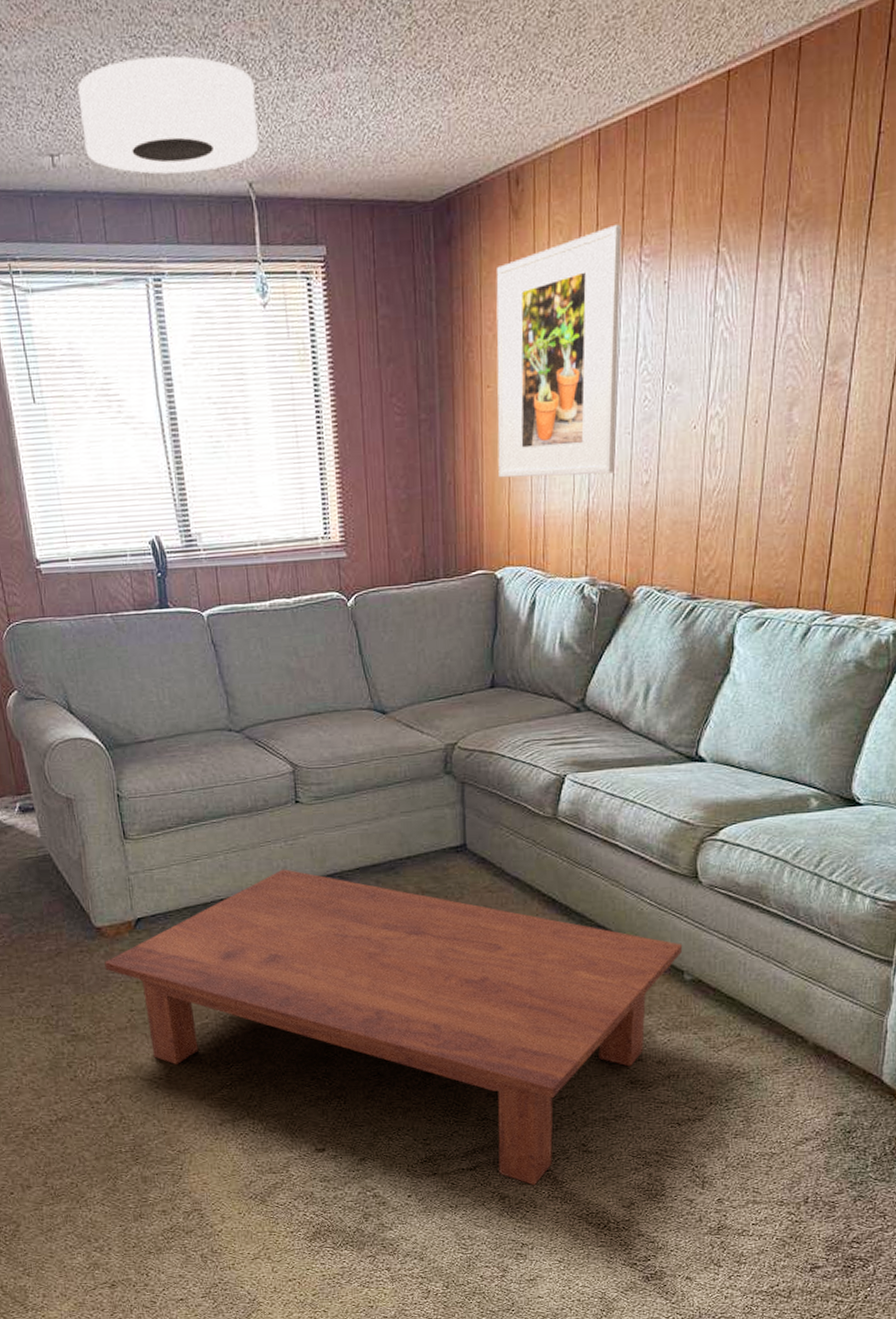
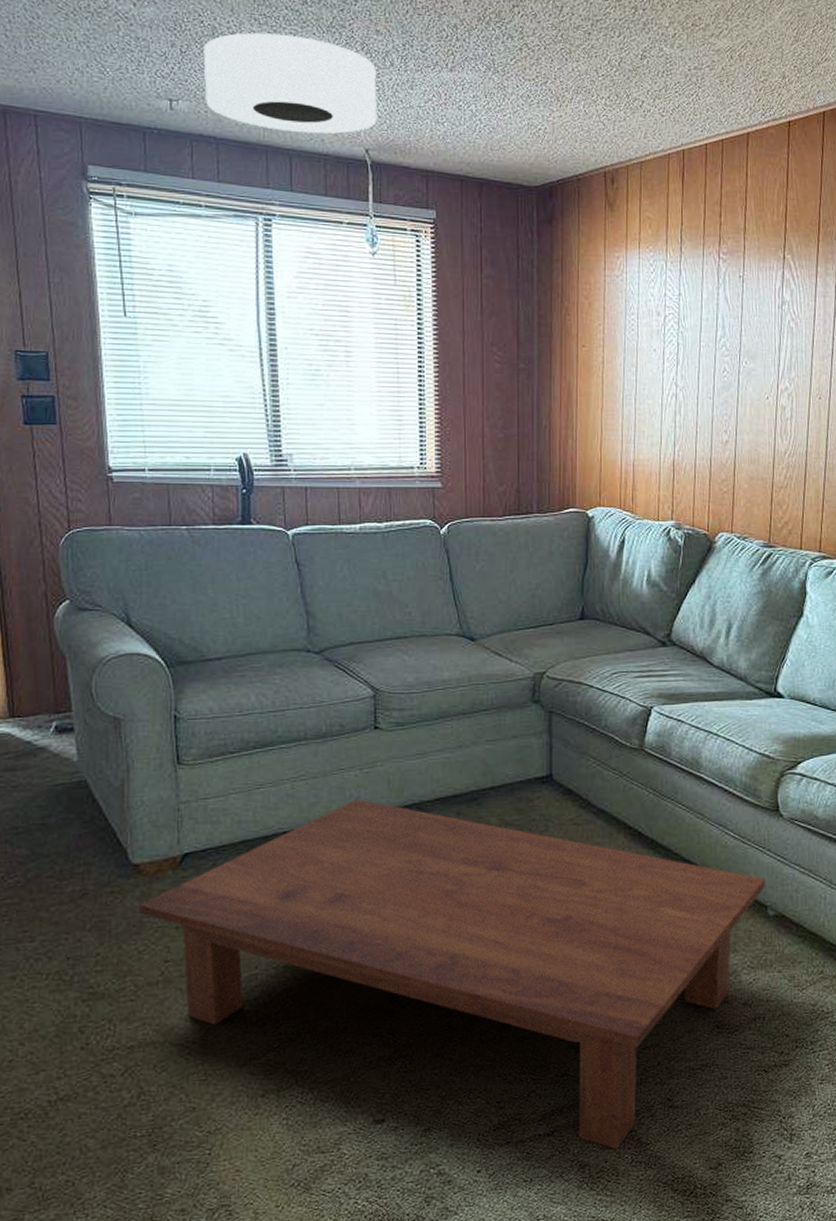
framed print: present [496,224,622,478] -> none [591,225,703,431]

